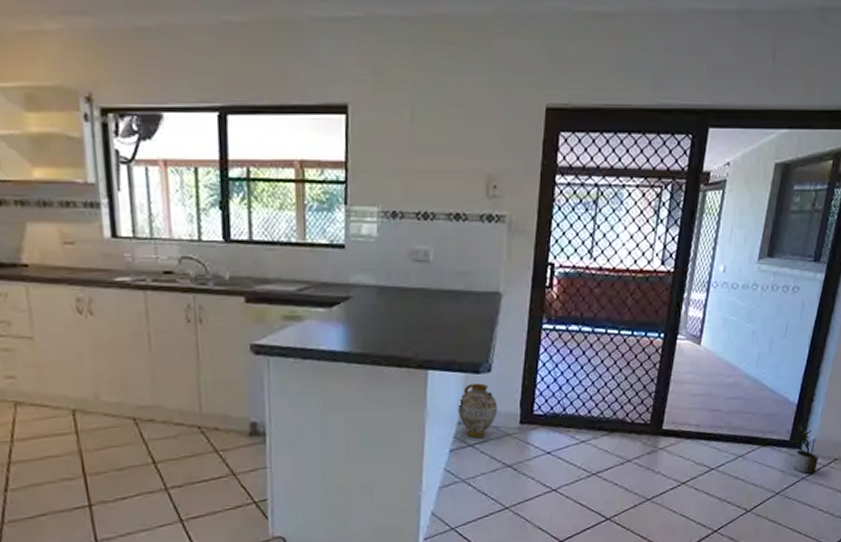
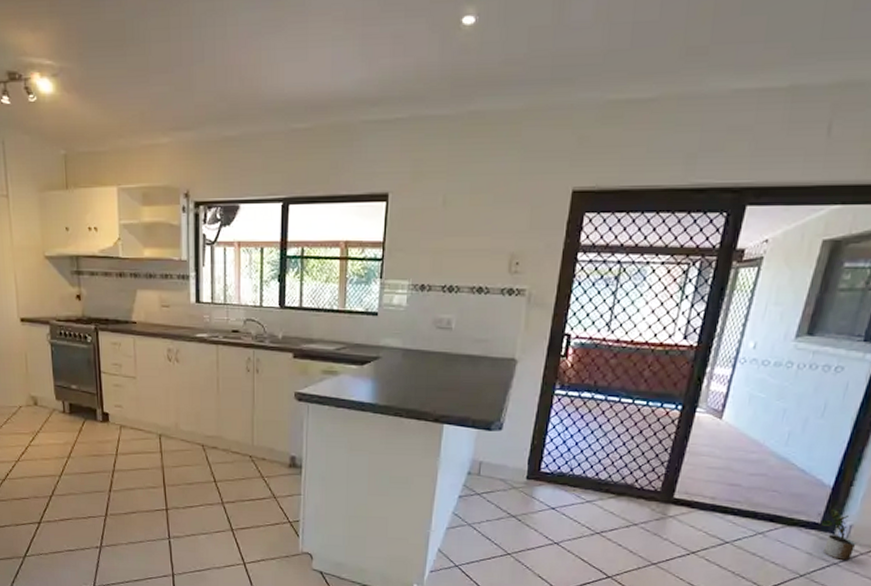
ceramic jug: present [458,383,498,437] -> none [468,439,507,487]

